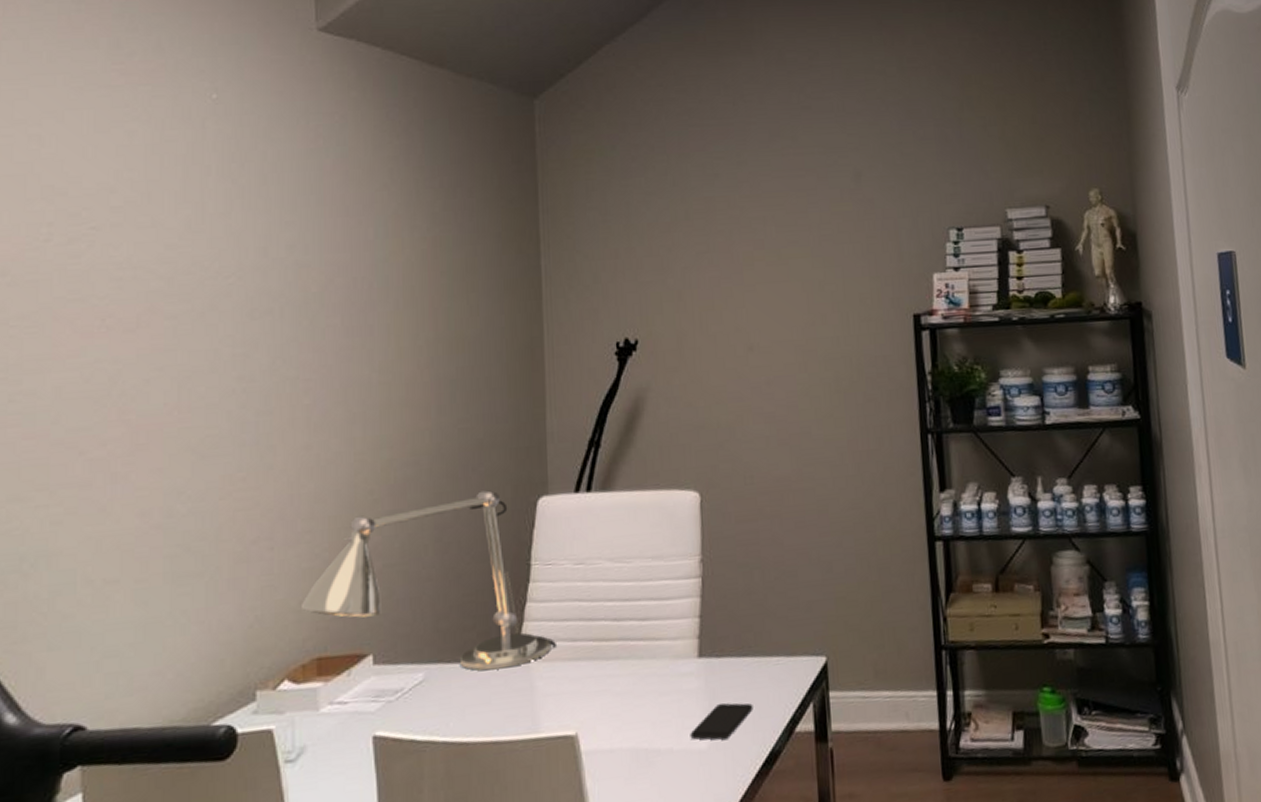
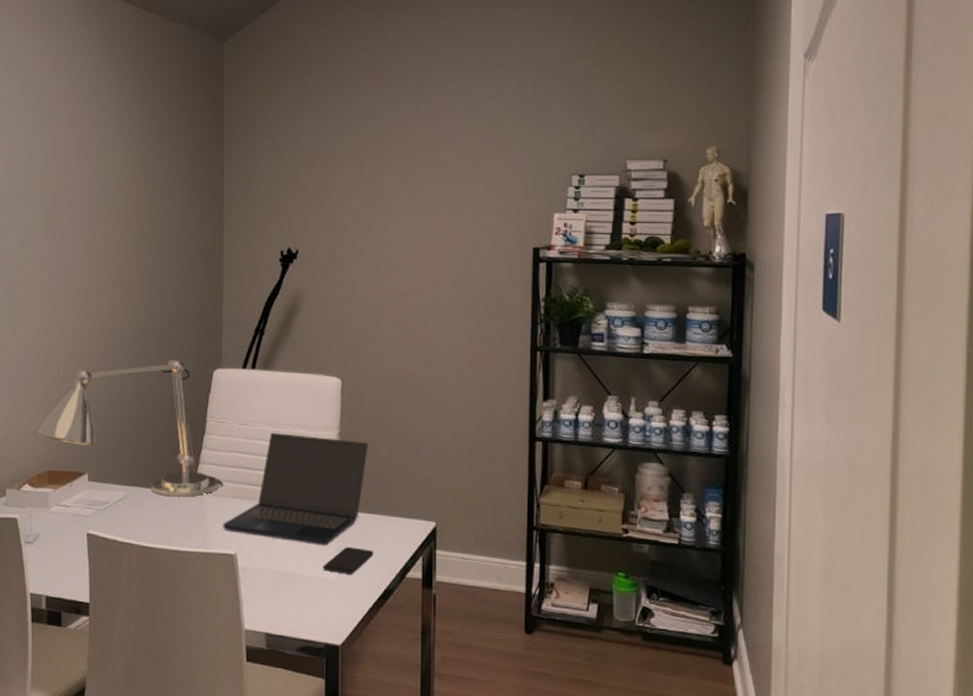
laptop: none [558,567,738,706] -> present [223,432,368,545]

